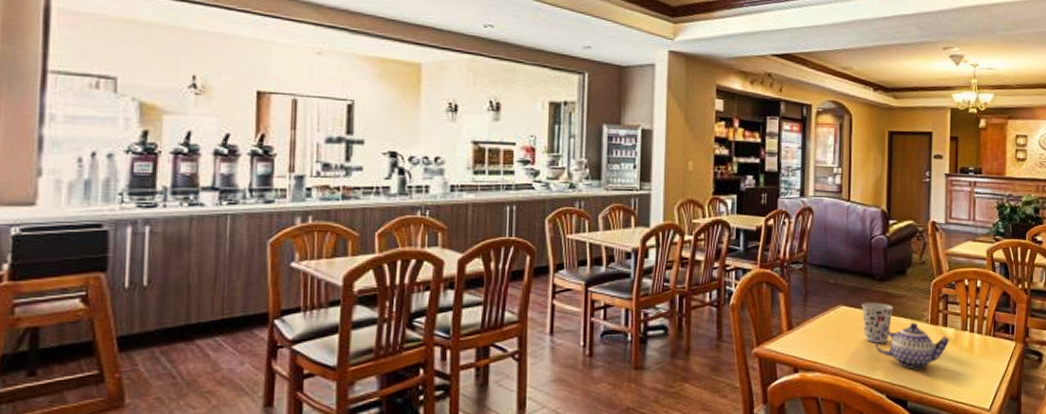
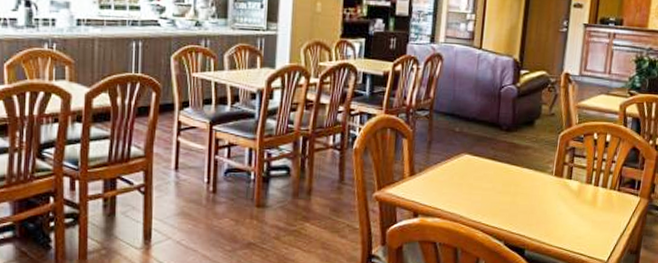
cup: present [861,302,893,343] -> none [485,152,518,193]
teapot: present [875,322,950,369] -> none [496,174,573,219]

